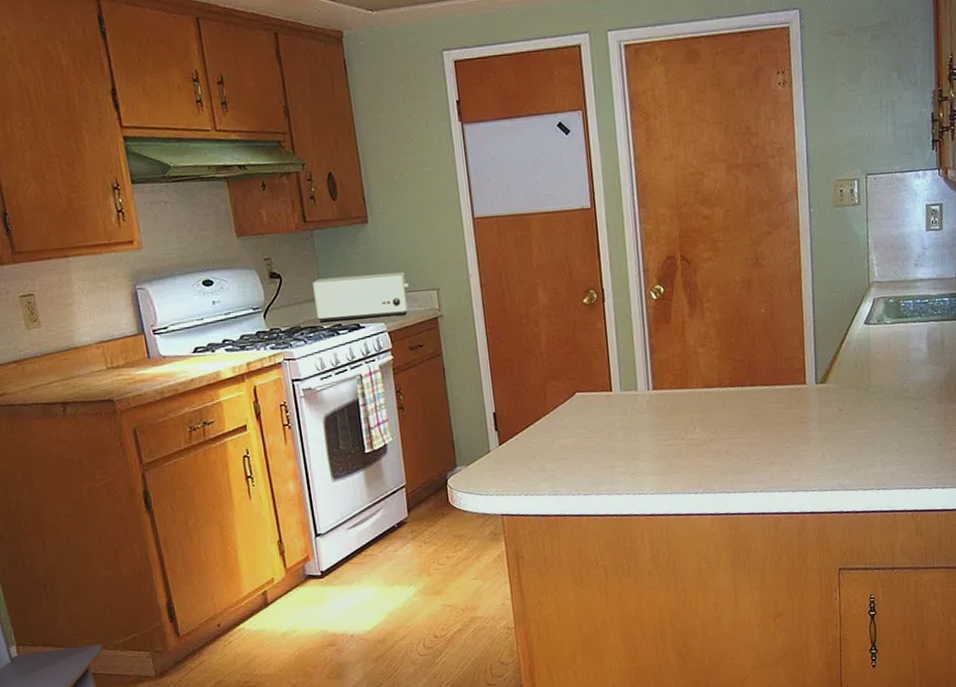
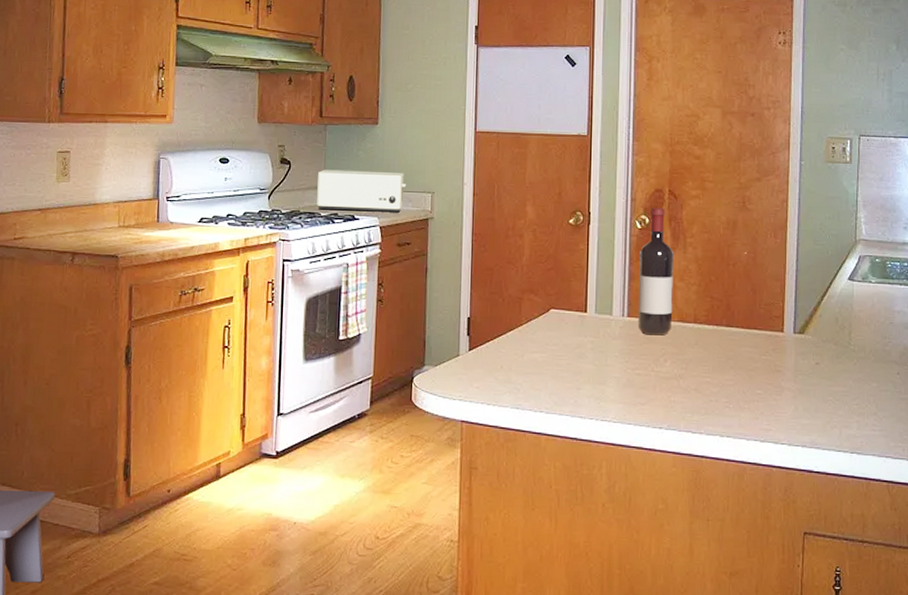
wine bottle: none [658,274,698,405] -> present [638,207,675,336]

